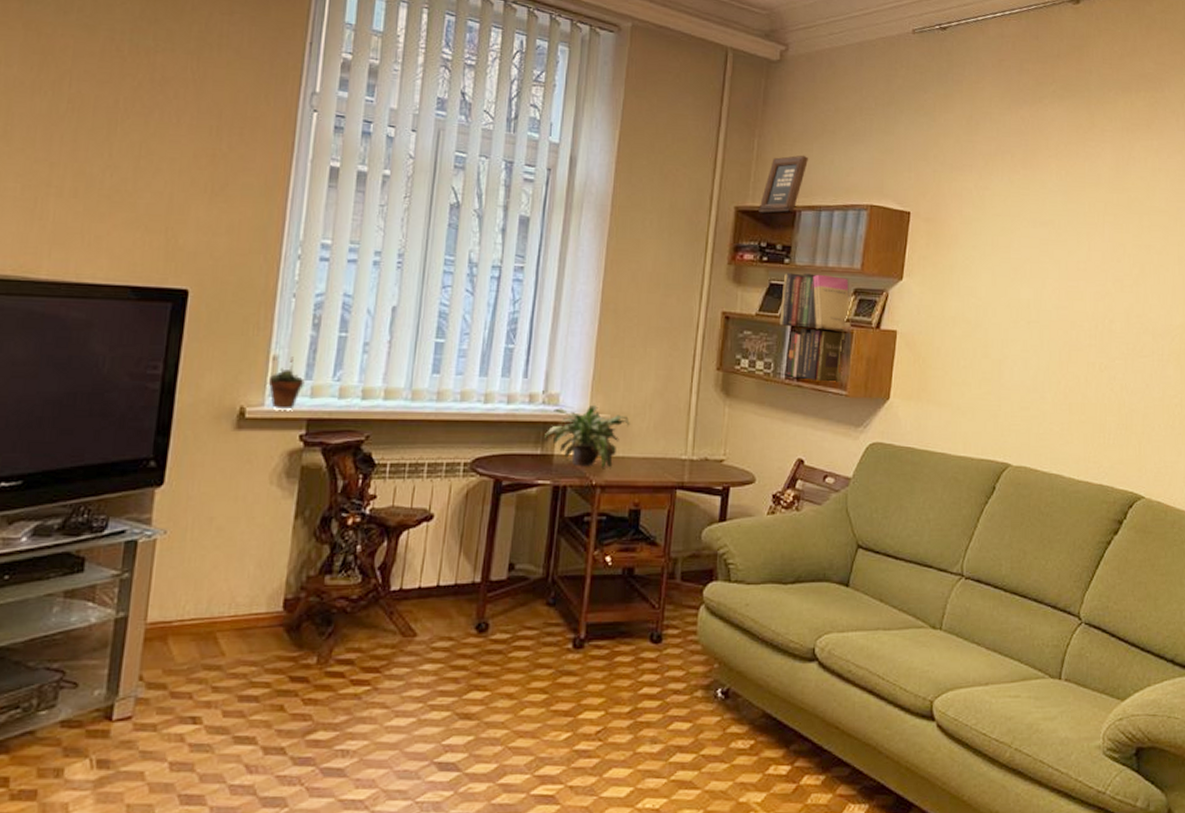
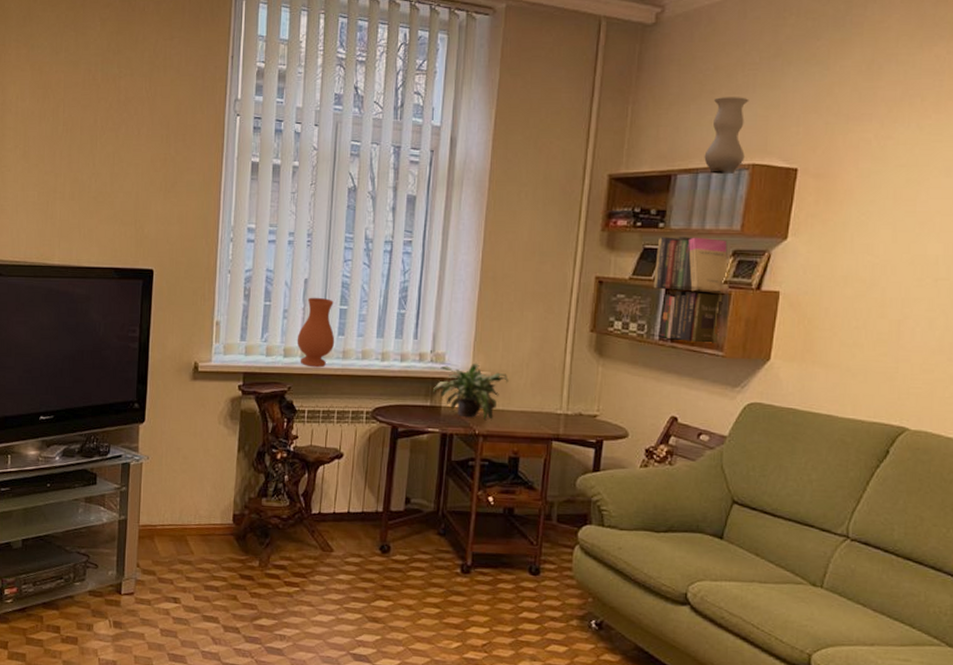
succulent plant: present [268,357,305,410] -> none [213,322,240,365]
vase: none [379,328,428,412] -> present [297,297,335,368]
picture frame: present [758,155,808,215] -> none [632,118,685,181]
vase: none [826,138,867,214] -> present [704,97,749,175]

